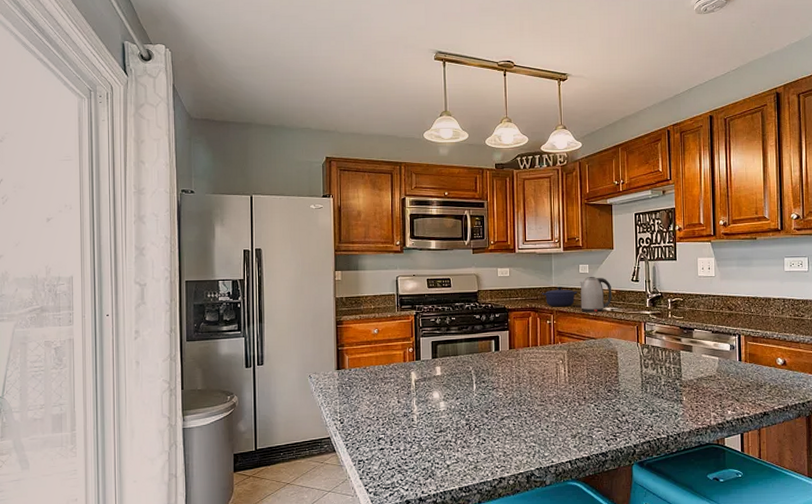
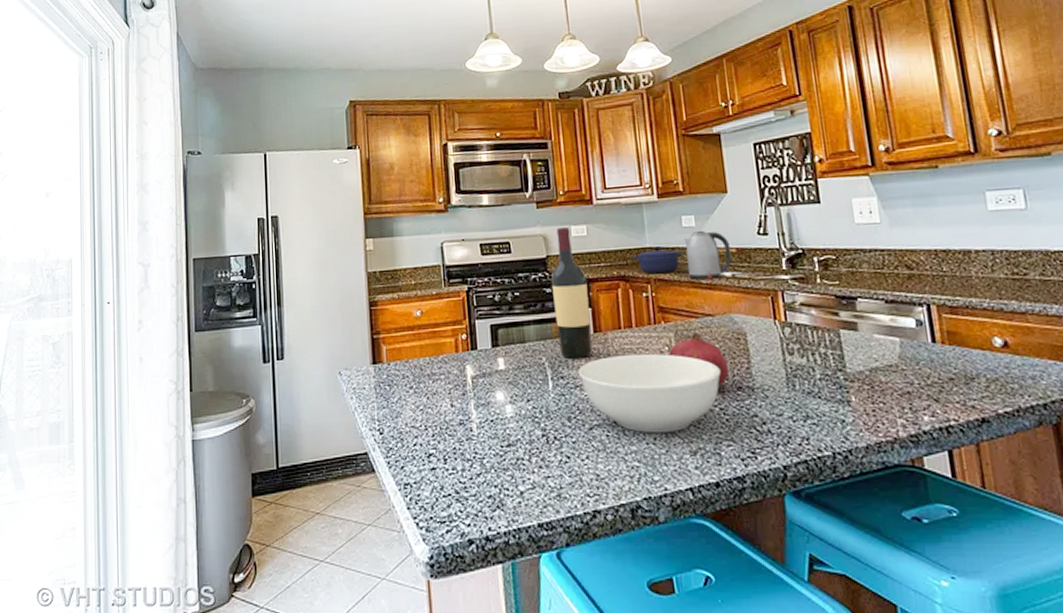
wine bottle: none [480,269,508,368] -> present [551,227,593,358]
bowl: none [496,365,598,423] -> present [578,353,722,433]
fruit: none [562,350,603,389] -> present [668,332,729,386]

